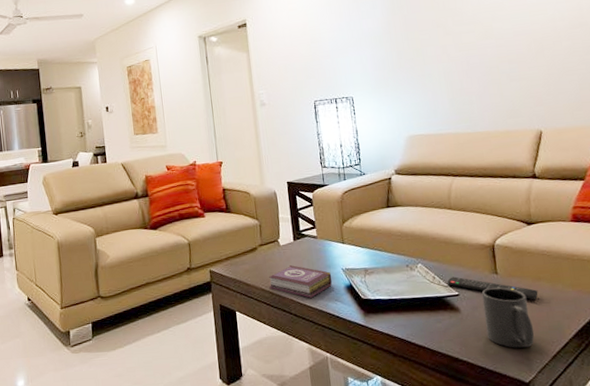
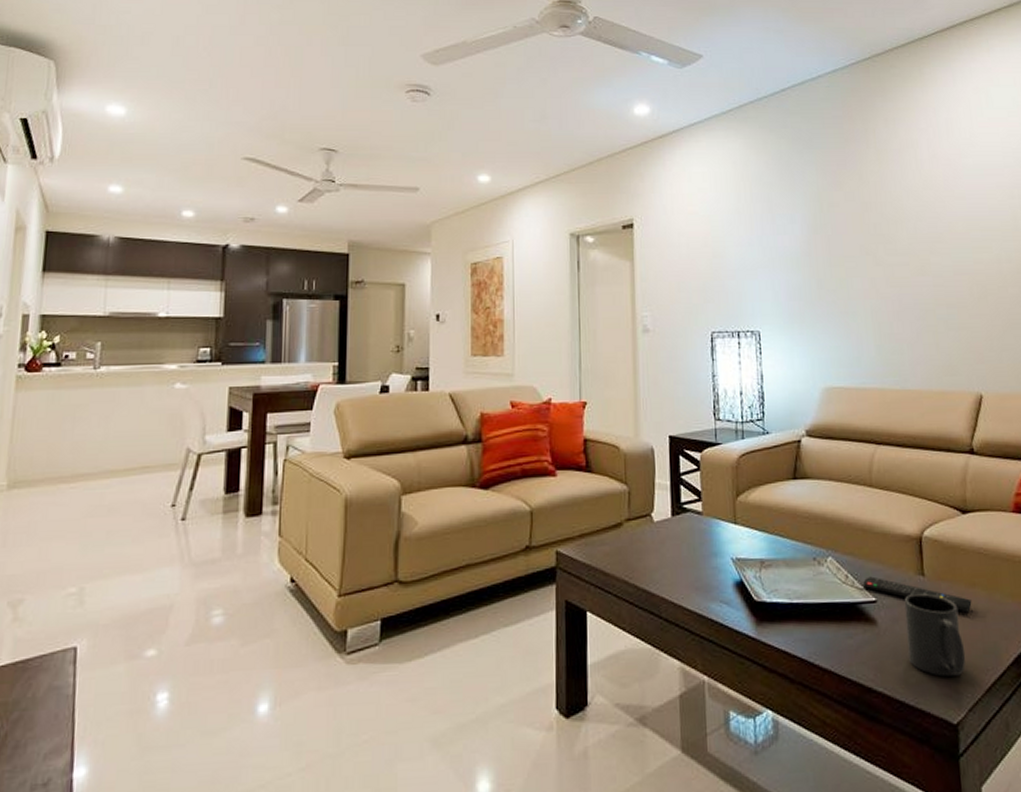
book: present [268,264,332,298] -> none [634,549,718,597]

